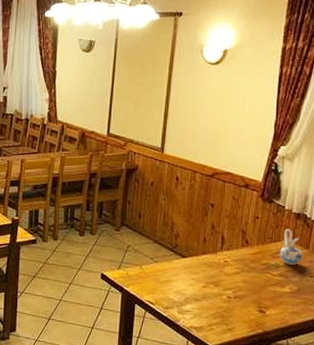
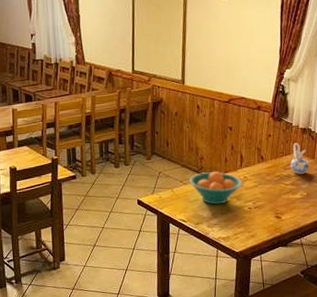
fruit bowl: none [161,251,222,289] -> present [189,171,242,205]

